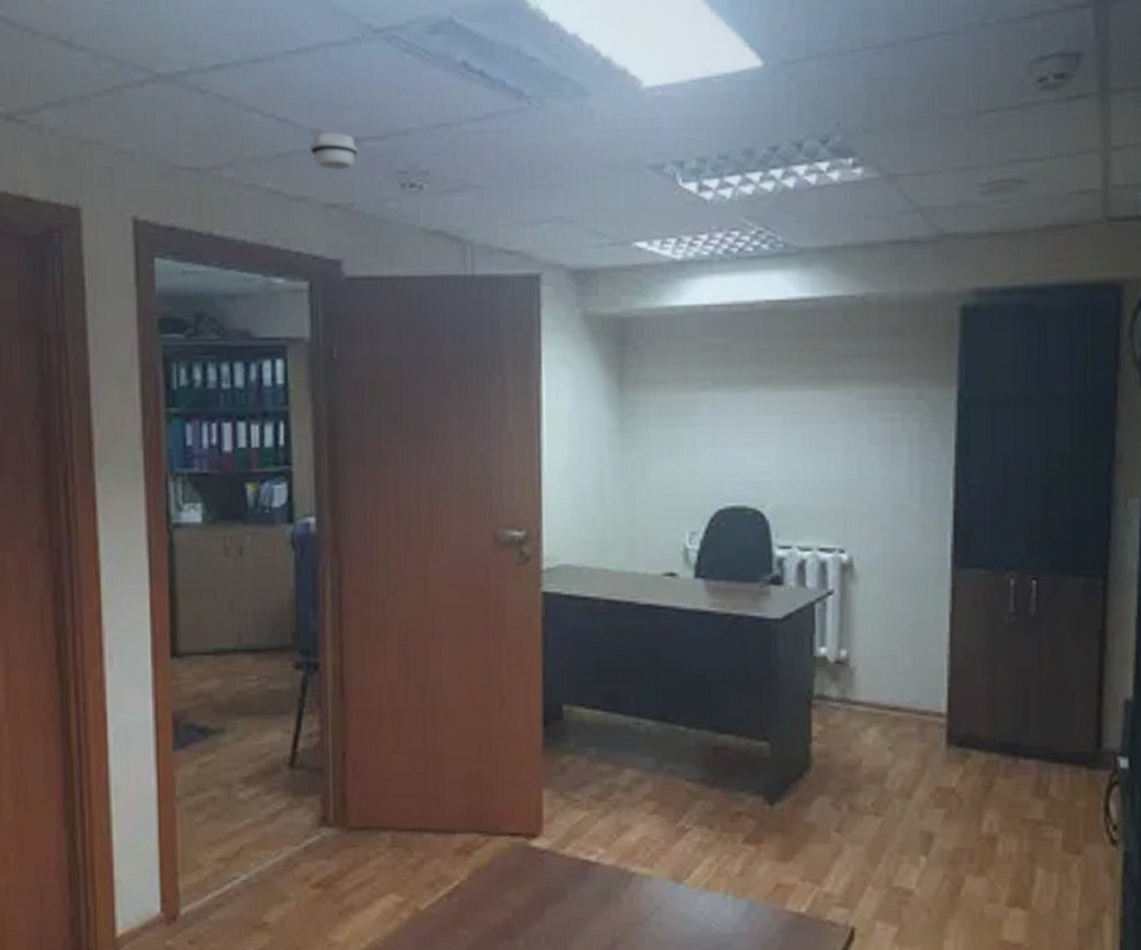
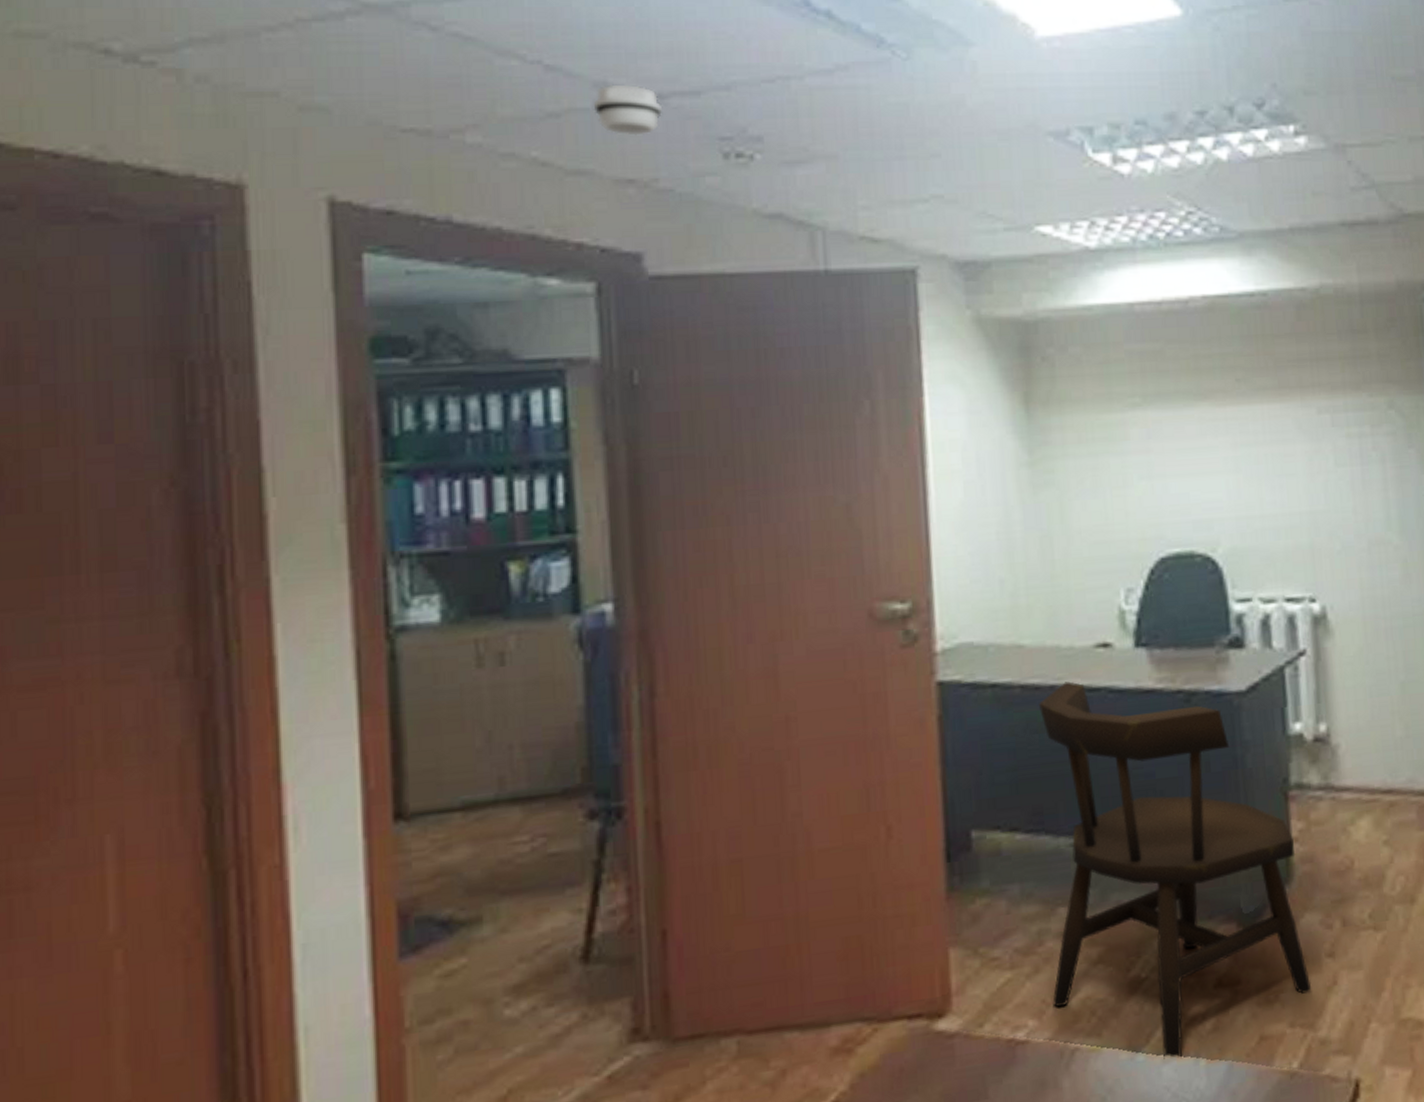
dining chair: none [617,600,821,892] -> present [1039,681,1312,1059]

